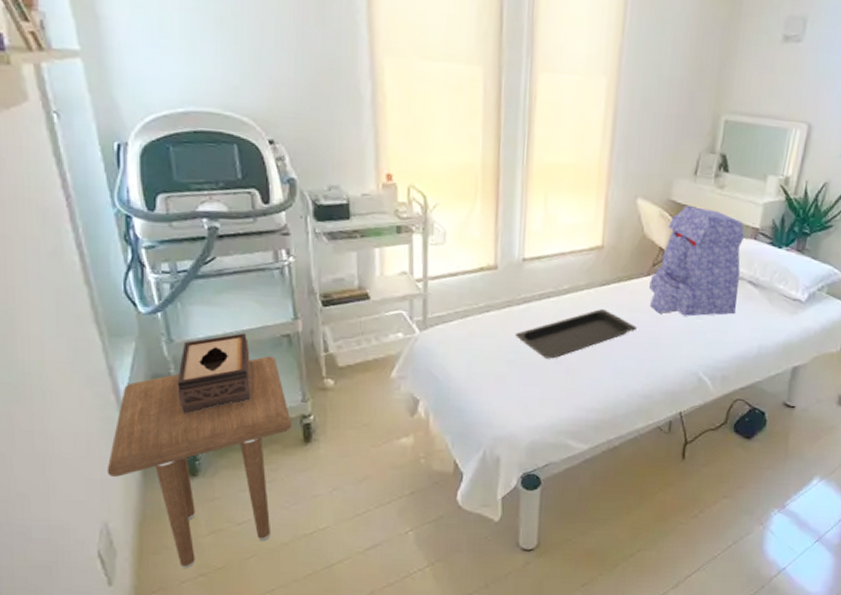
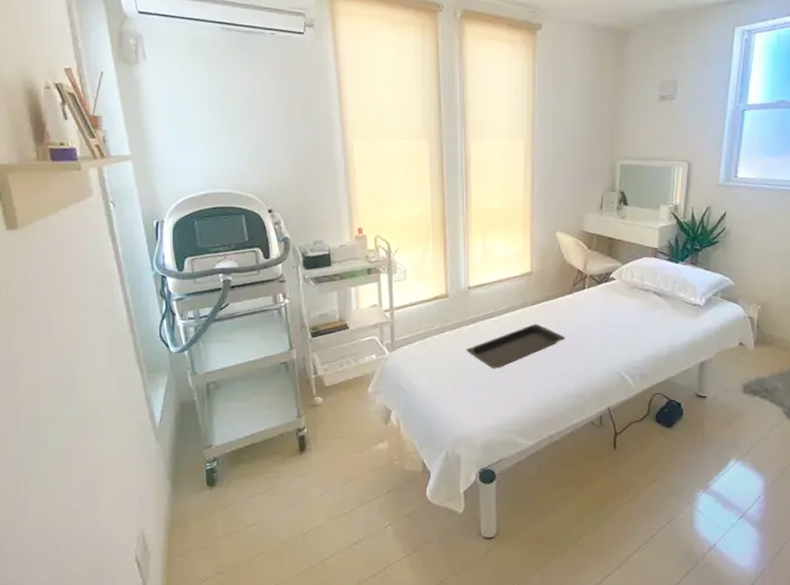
side table: present [107,356,291,569] -> none [144,381,289,569]
tissue box: present [177,333,252,414] -> none [199,363,257,434]
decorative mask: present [649,206,745,317] -> none [572,235,647,325]

